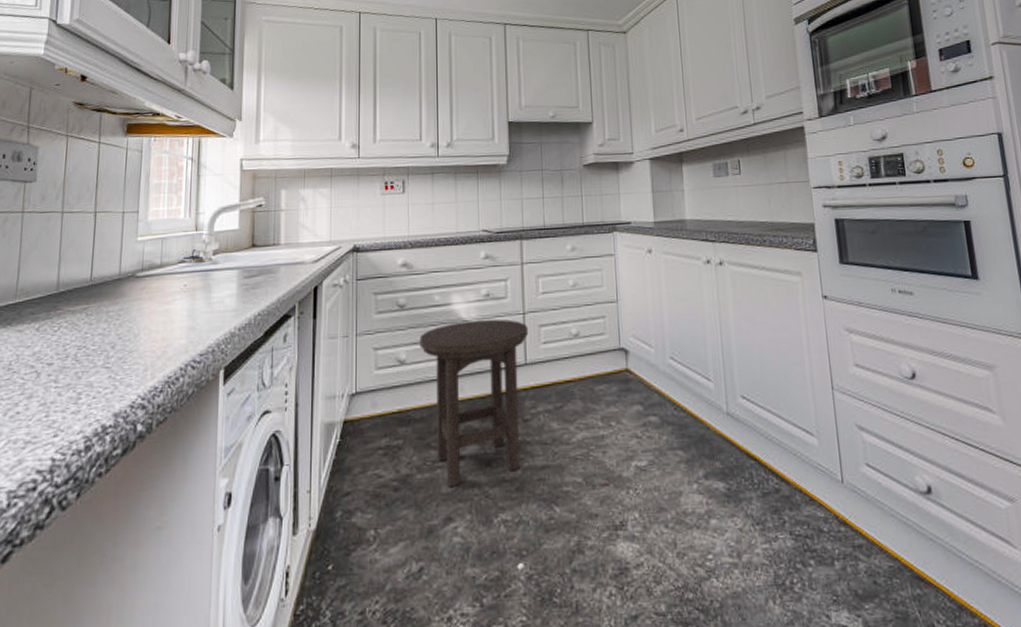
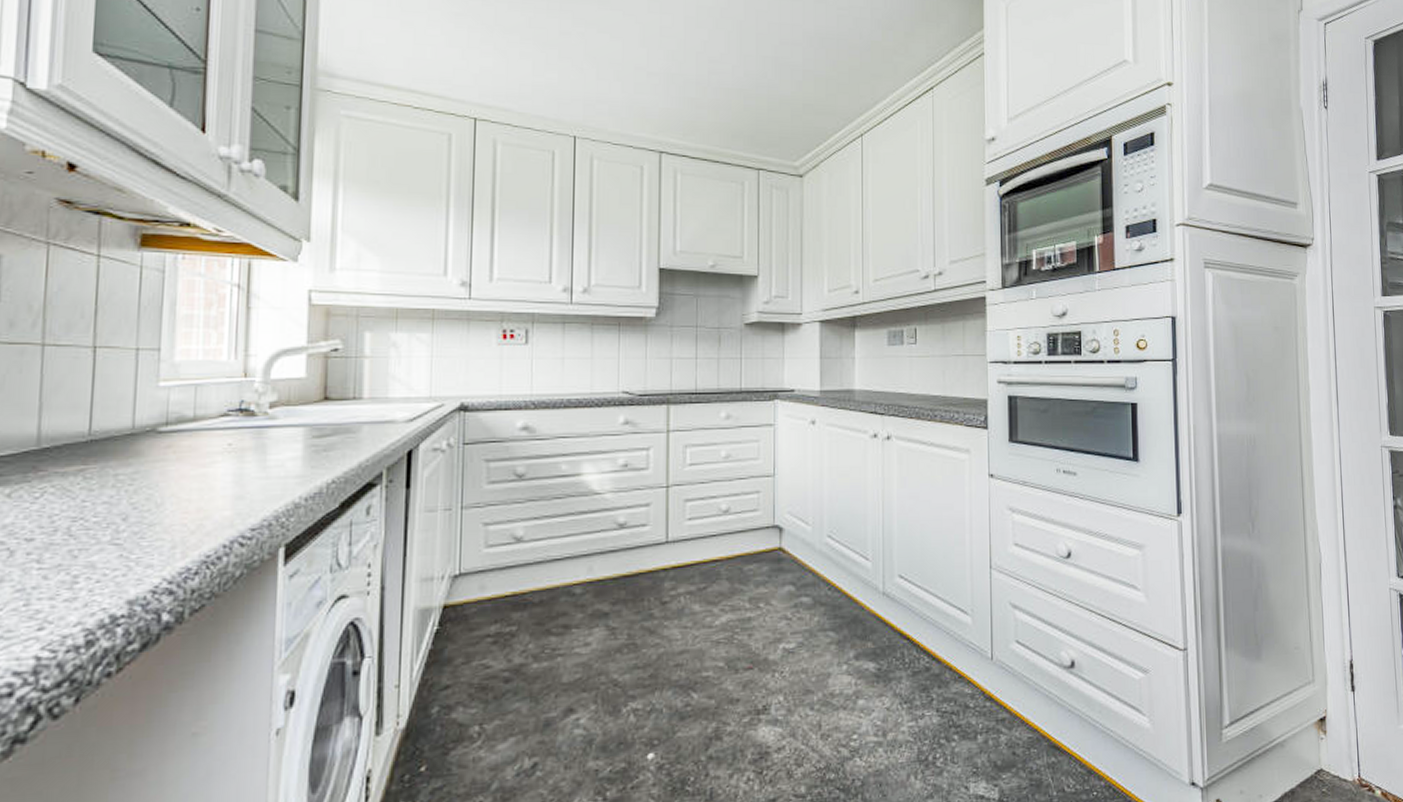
stool: present [419,319,529,488] -> none [541,492,672,677]

